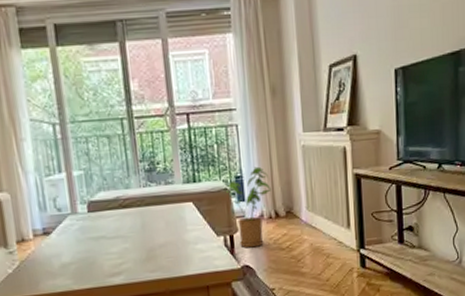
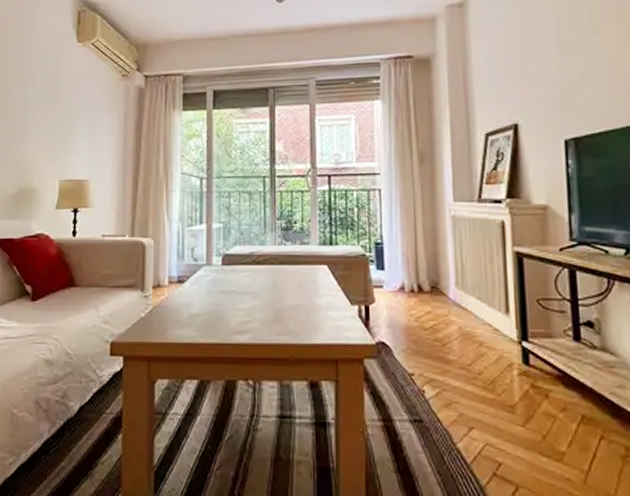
house plant: present [226,166,271,248] -> none [364,234,414,323]

